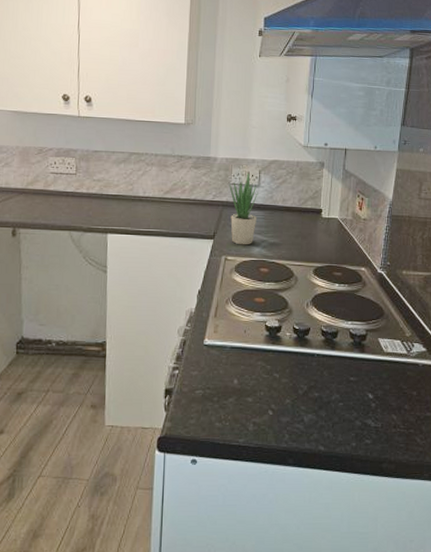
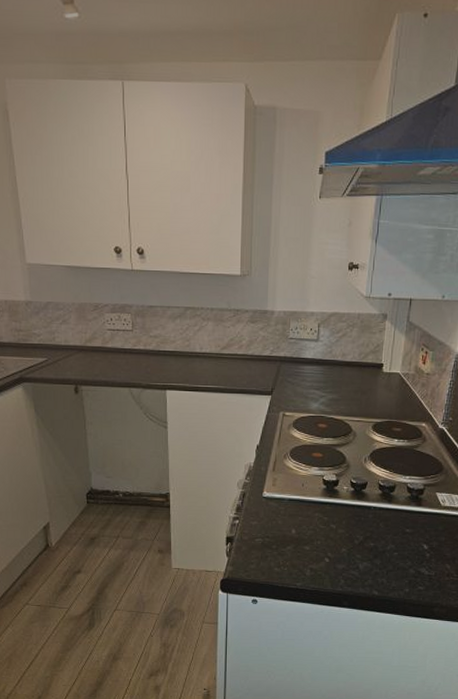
potted plant: present [229,171,258,245] -> none [287,325,317,401]

